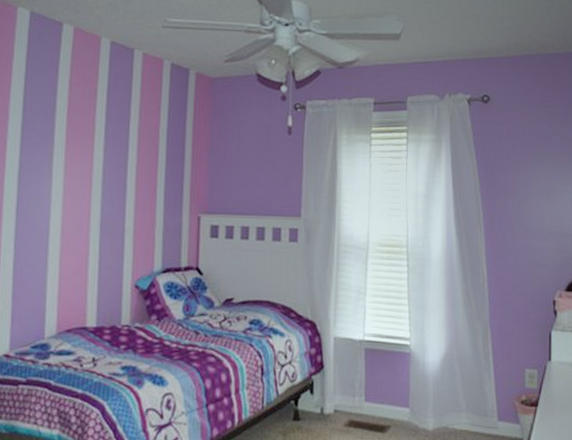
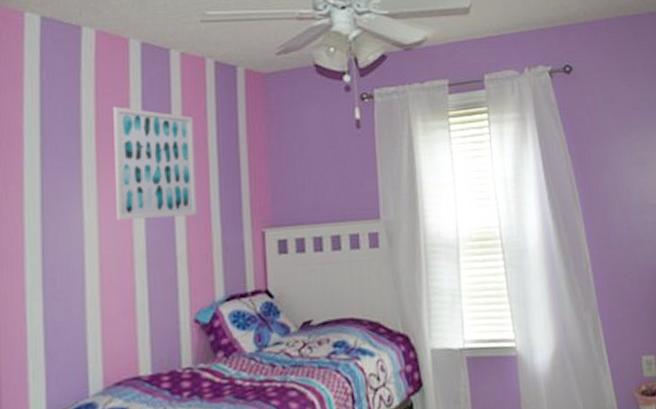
wall art: none [78,95,149,196] -> present [113,107,197,221]

